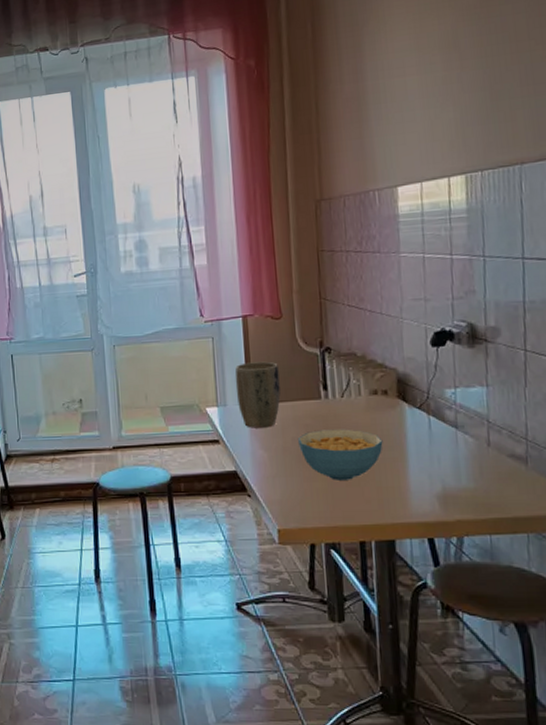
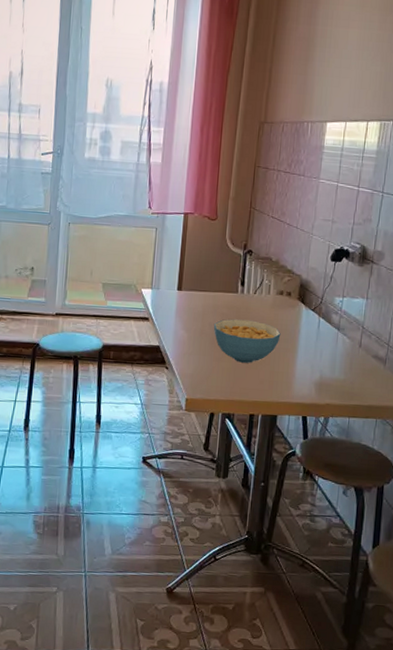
plant pot: present [234,361,281,428] -> none [169,254,208,312]

